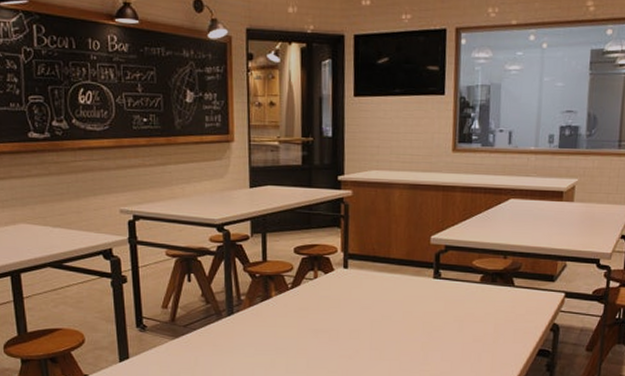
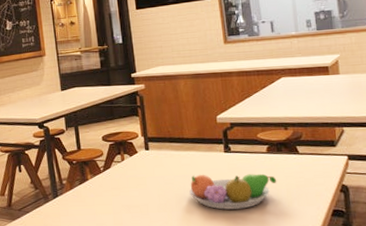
fruit bowl: none [388,300,486,342] -> present [189,173,277,210]

